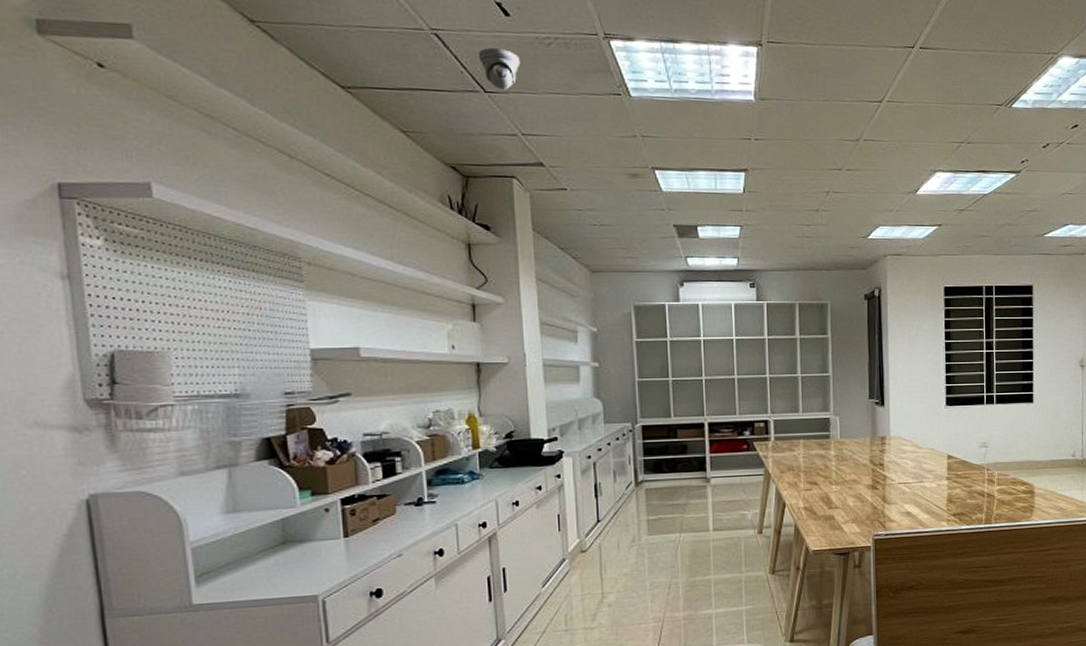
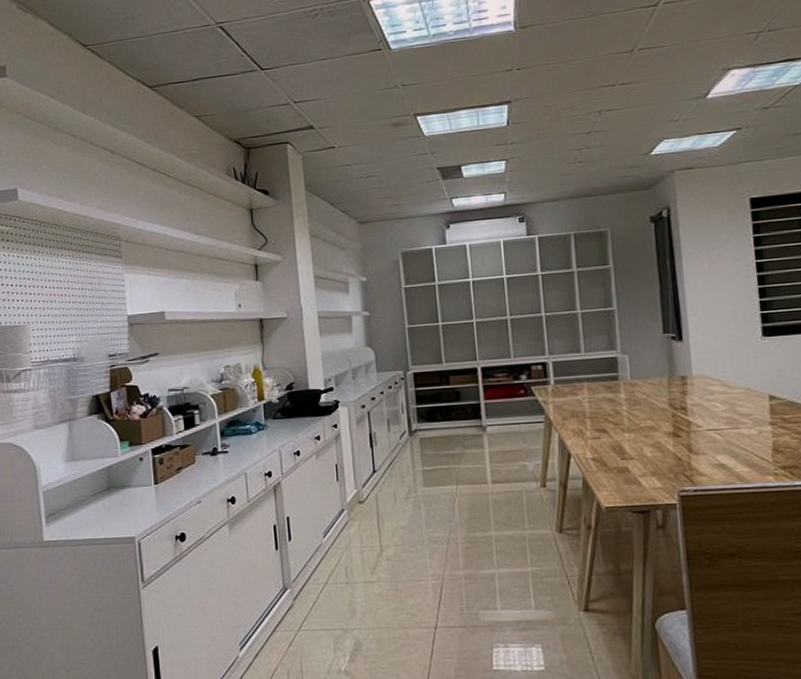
security camera: present [479,48,521,90] -> none [256,28,291,65]

